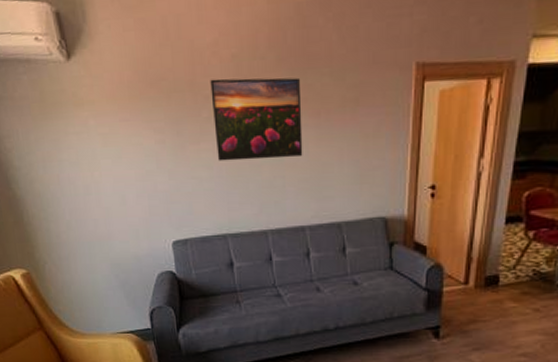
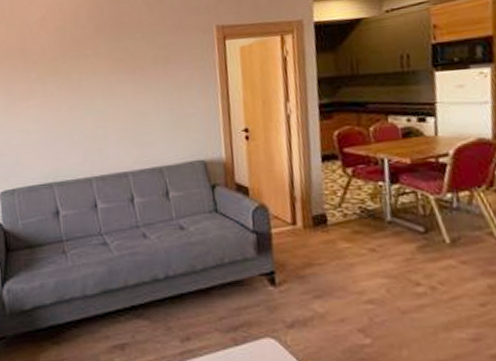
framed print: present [210,77,303,161] -> none [38,42,122,115]

